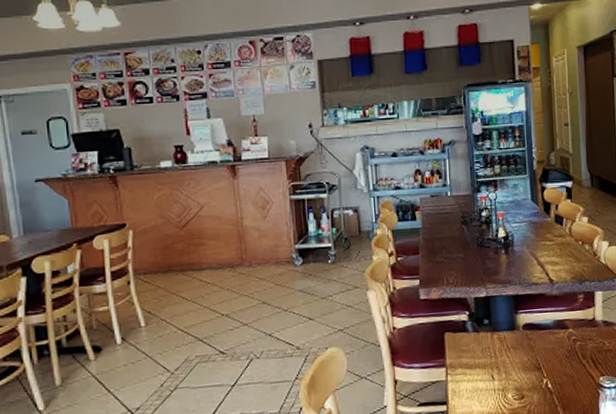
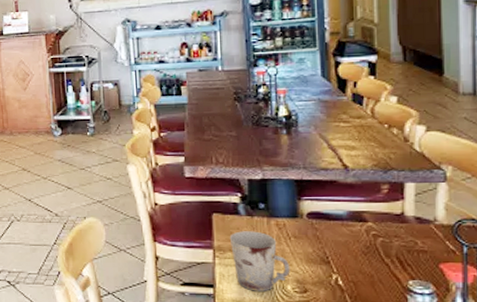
cup: none [459,346,510,404] -> present [229,231,290,291]

